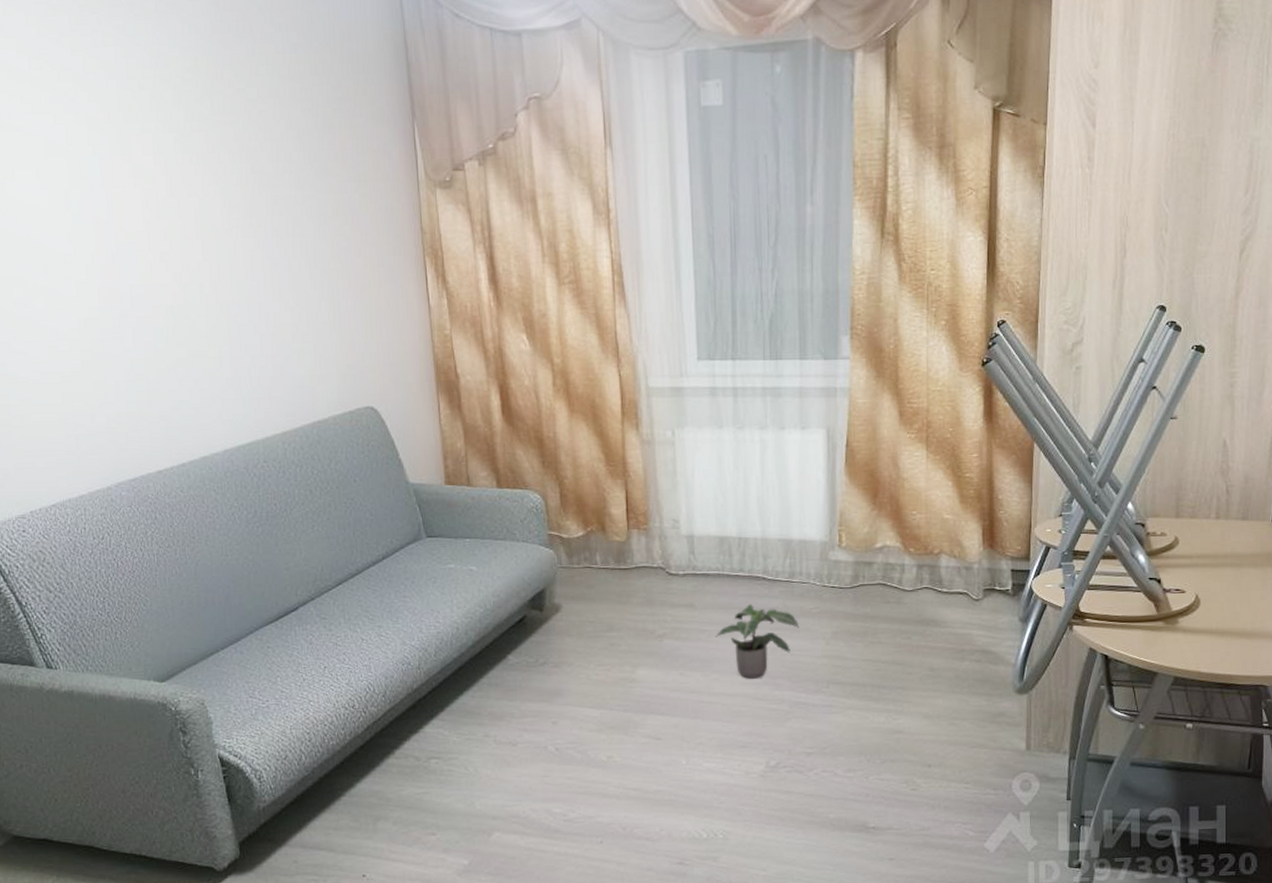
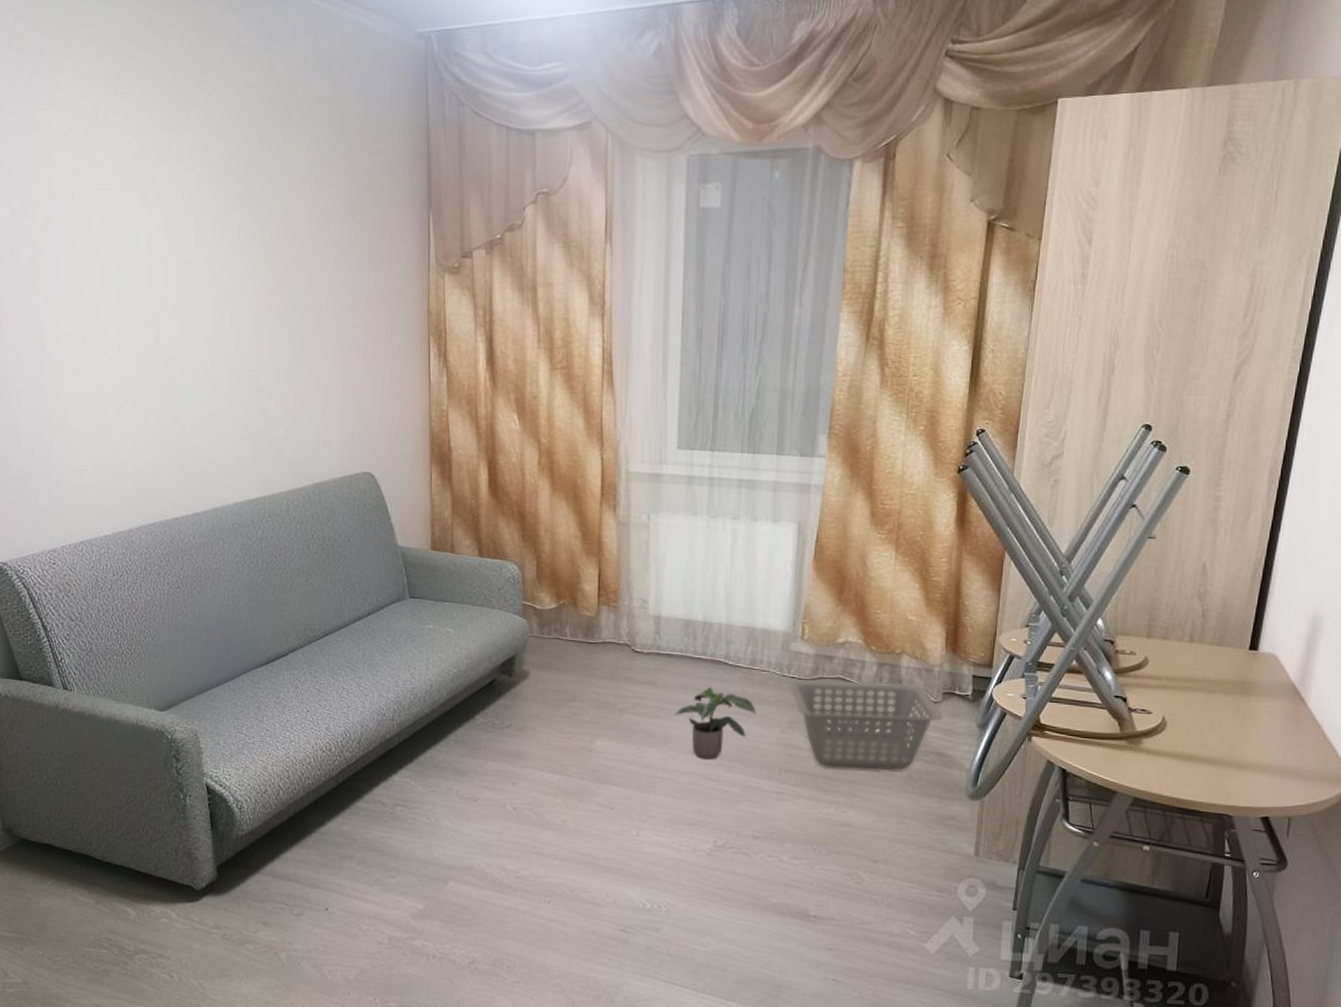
laundry basket: none [829,582,986,676] -> present [788,679,944,770]

